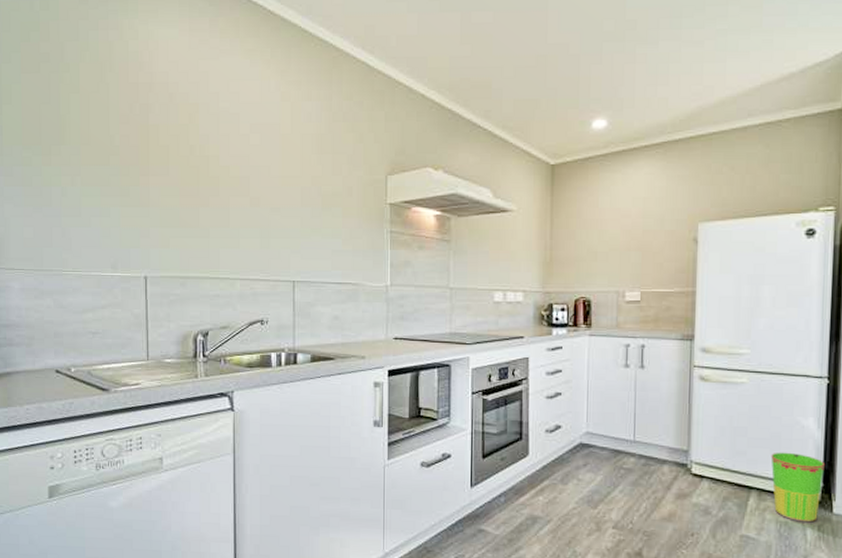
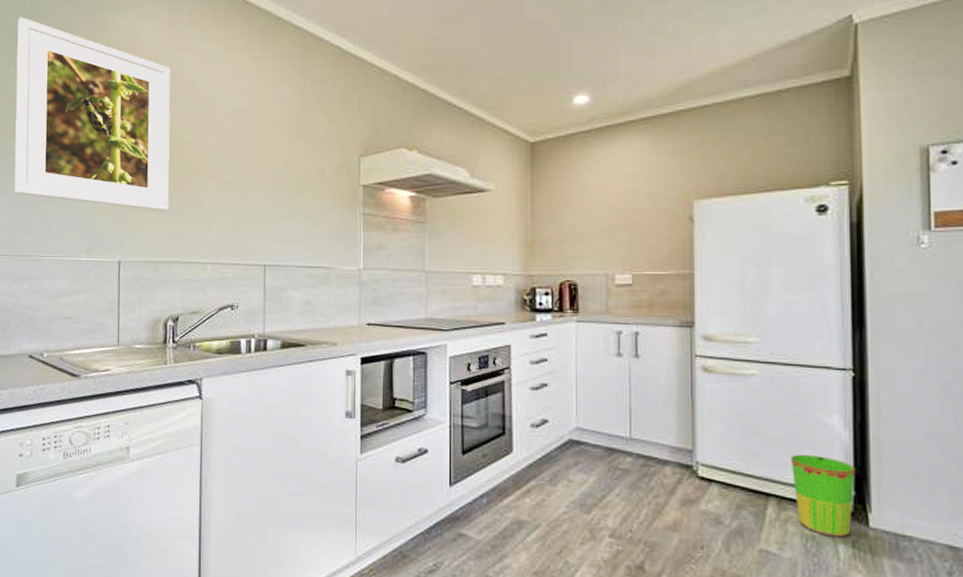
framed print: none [26,18,196,227] -> present [14,16,170,211]

